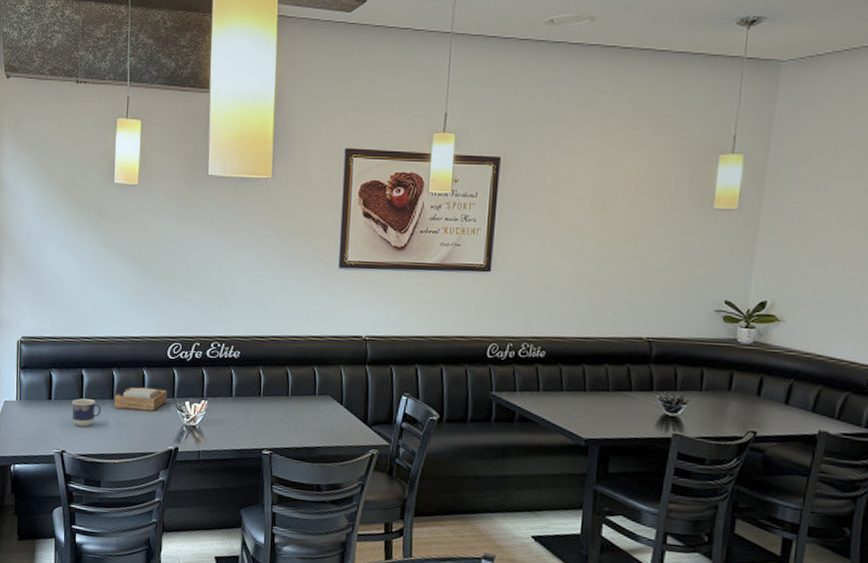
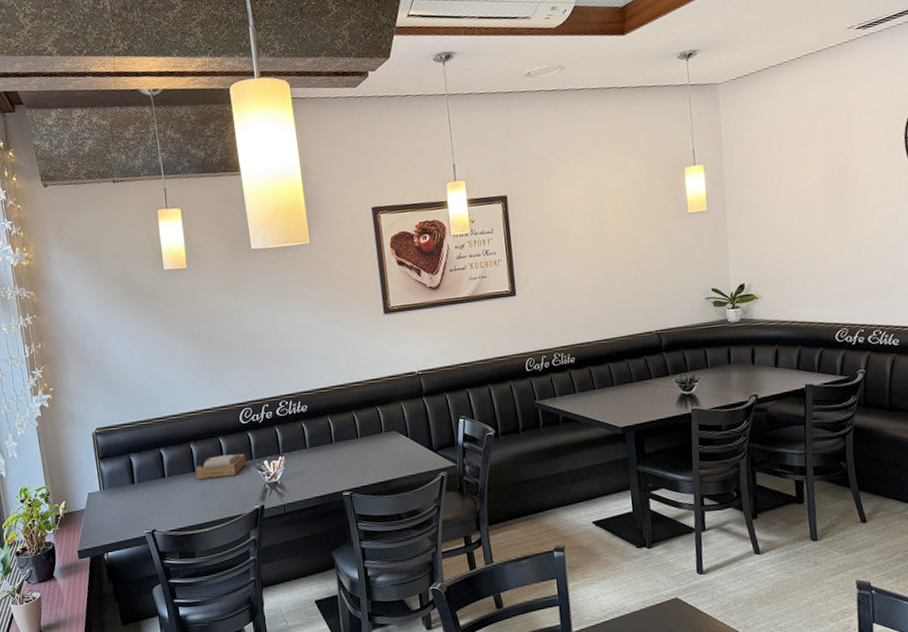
cup: present [71,398,101,427] -> none [154,475,185,504]

